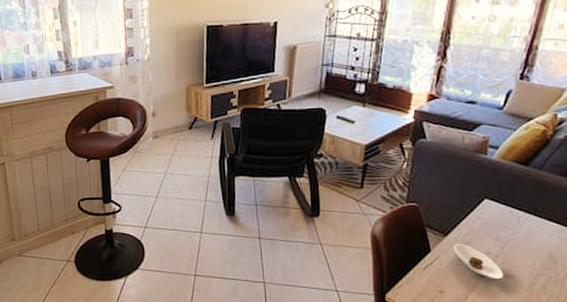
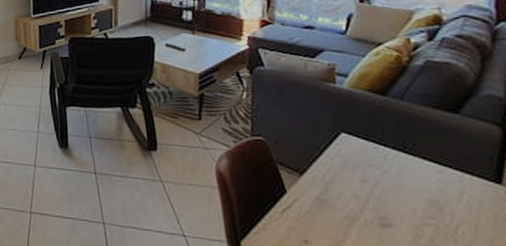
saucer: present [453,243,504,278] -> none [312,183,379,228]

